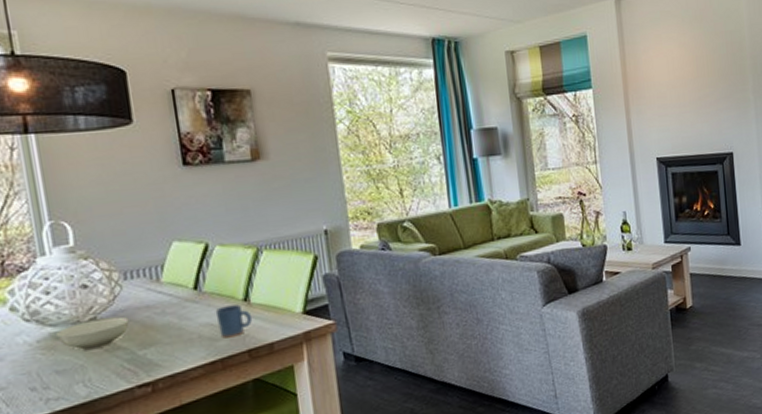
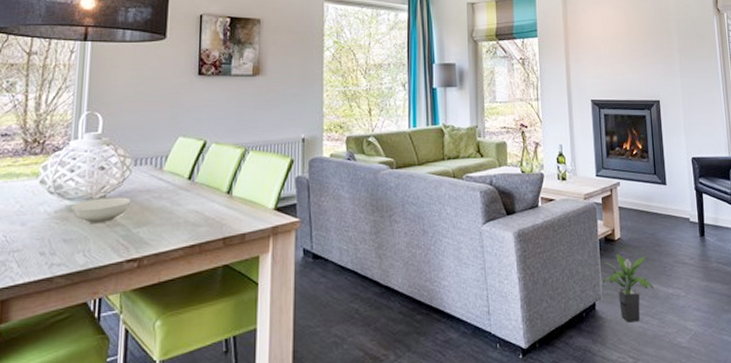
mug: present [215,304,253,338] -> none [202,196,232,225]
potted plant: none [674,321,729,390] -> present [602,253,655,322]

